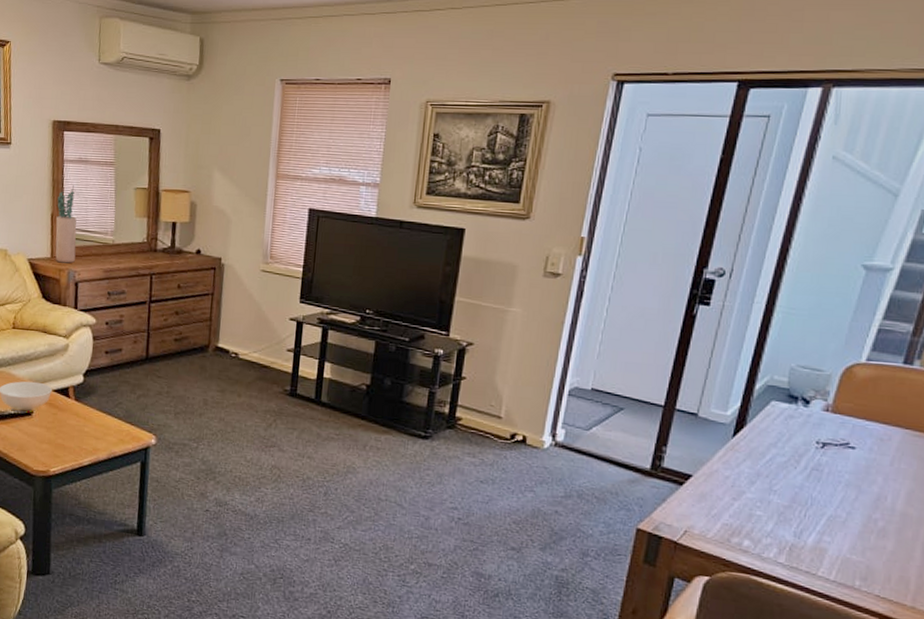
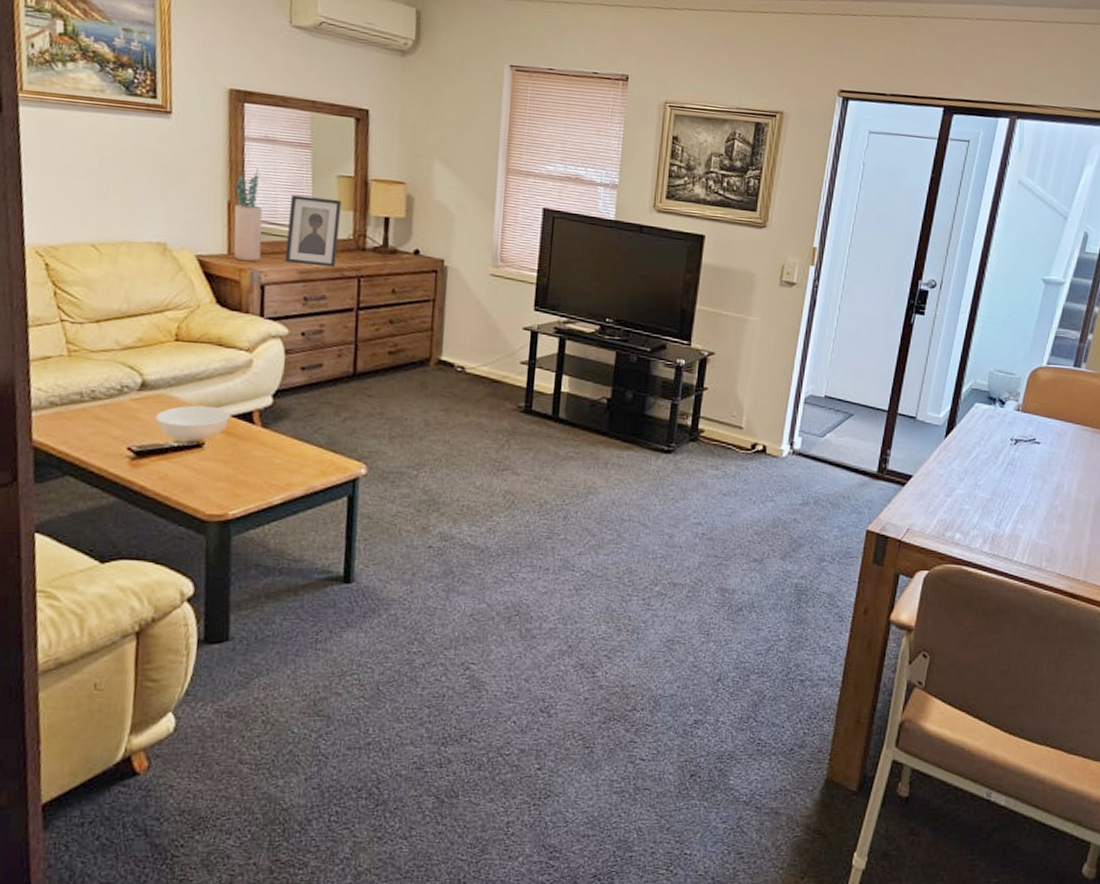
picture frame: none [94,206,138,267] -> present [285,195,342,268]

